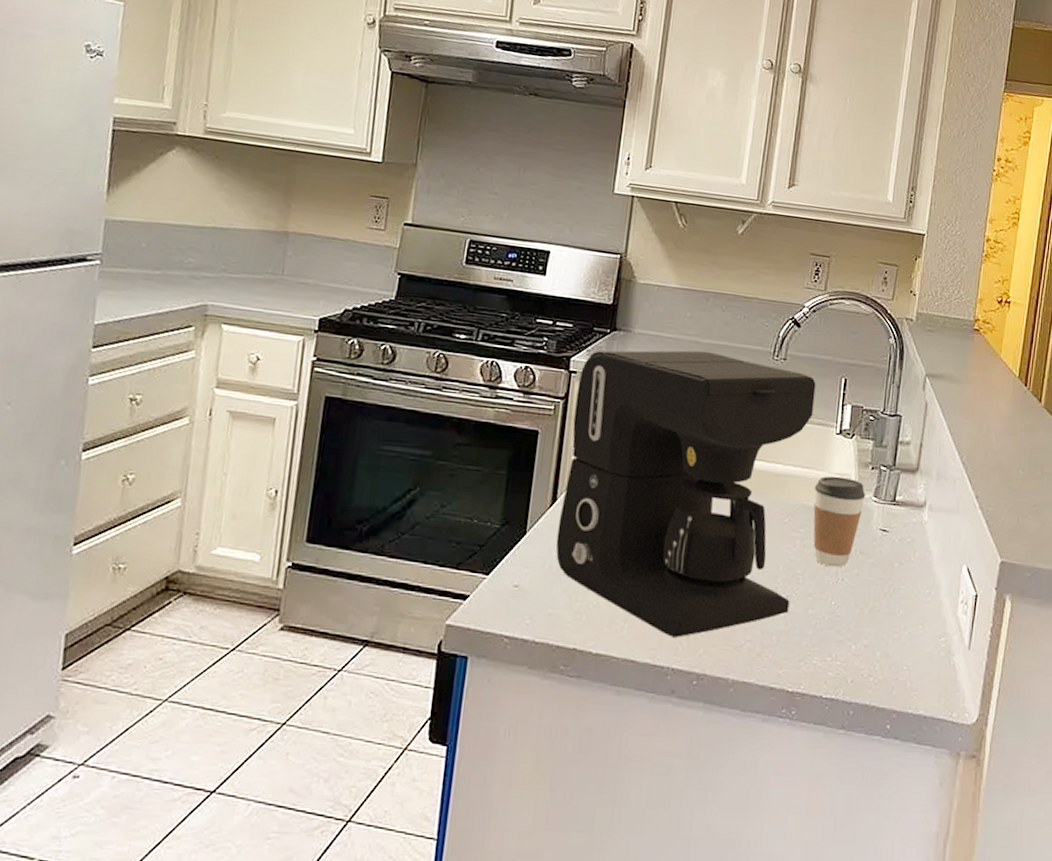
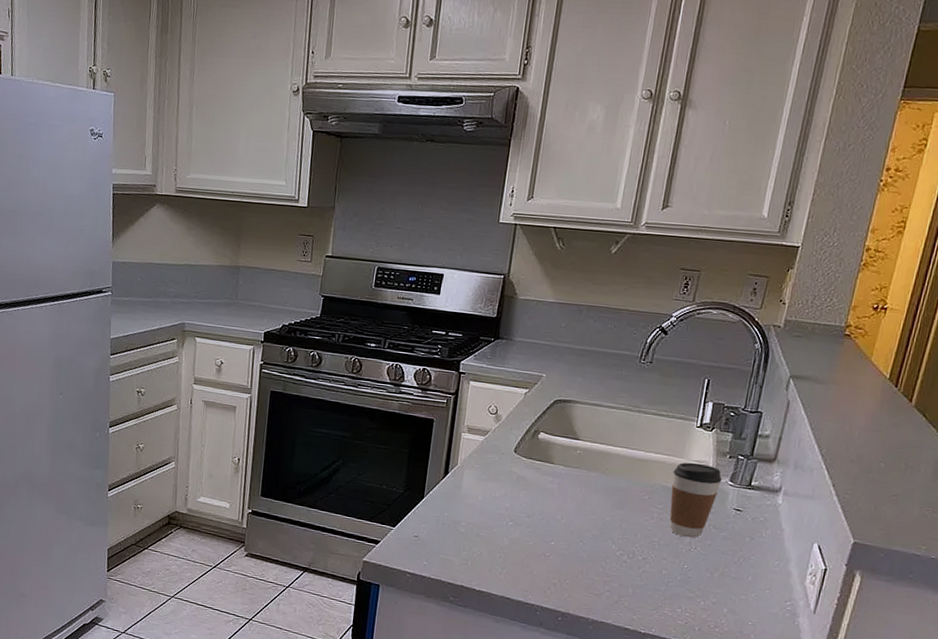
coffee maker: present [555,350,816,638] -> none [447,355,680,584]

